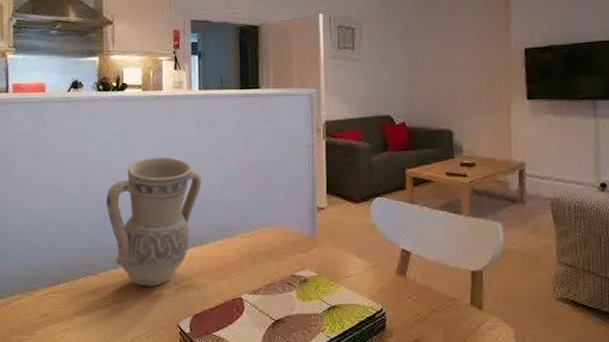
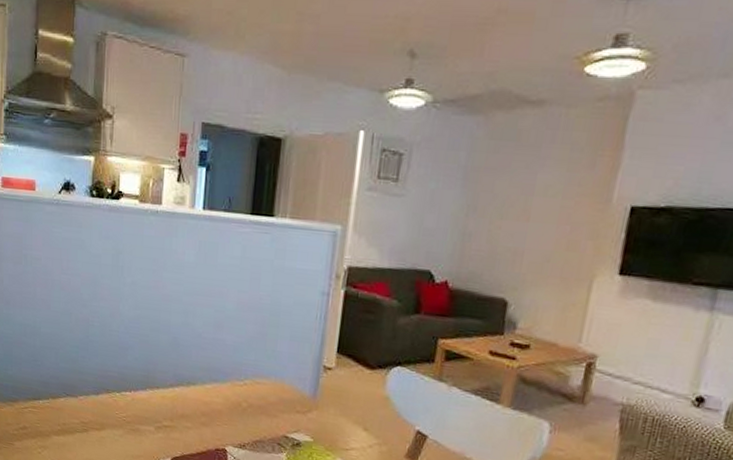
vase: present [106,157,201,286] -> none [91,280,195,420]

